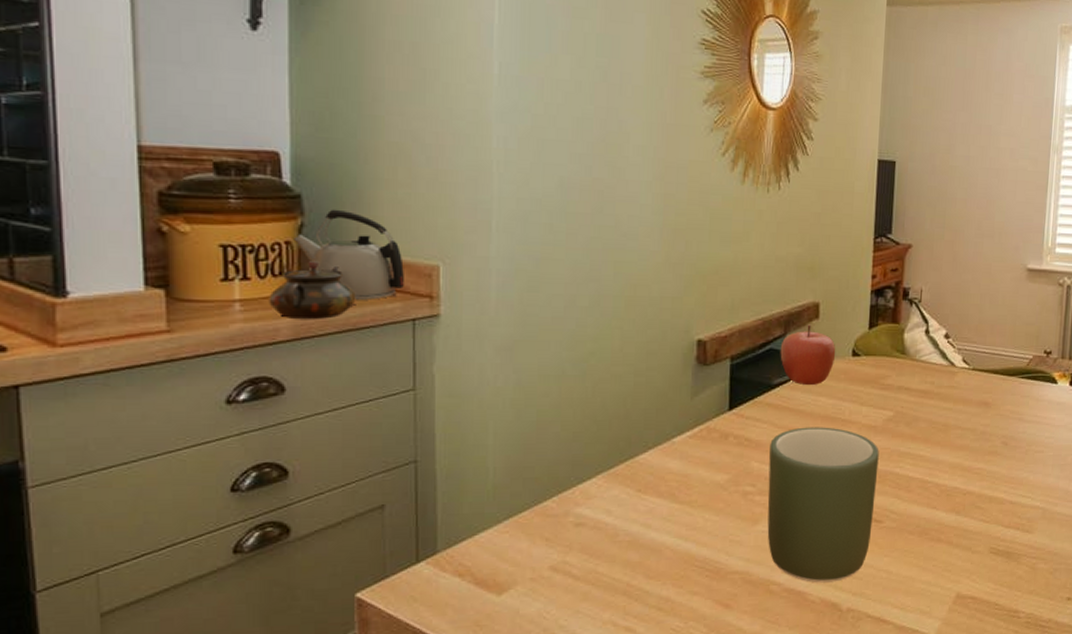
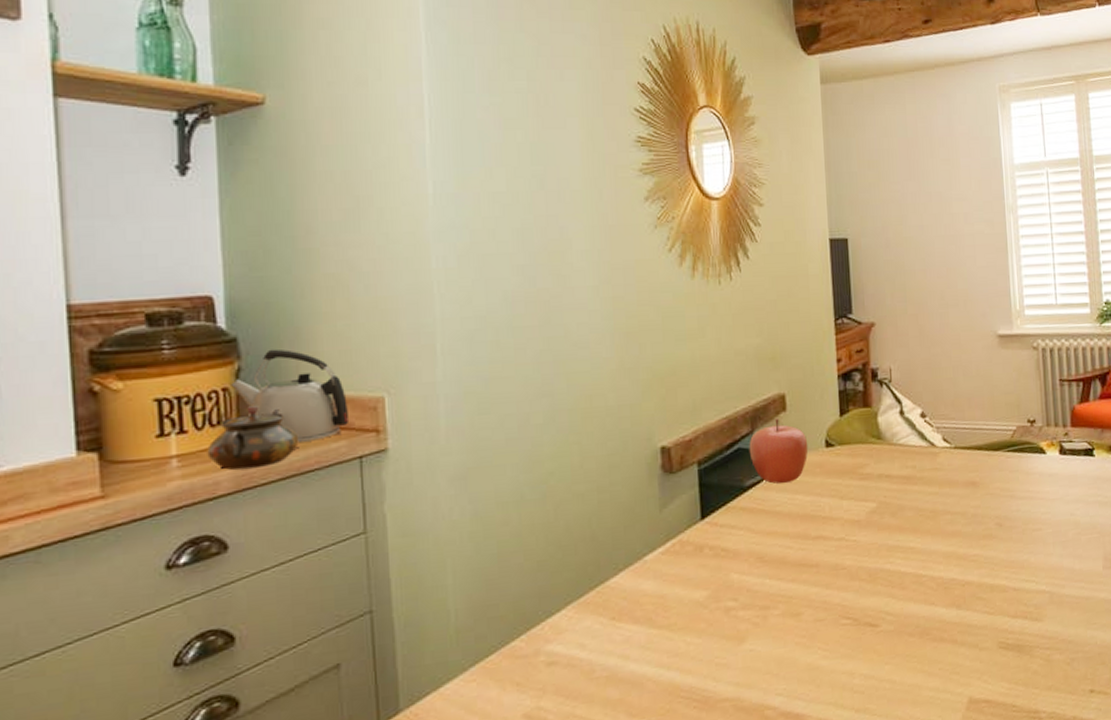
mug: present [767,427,879,583] -> none [748,527,868,703]

